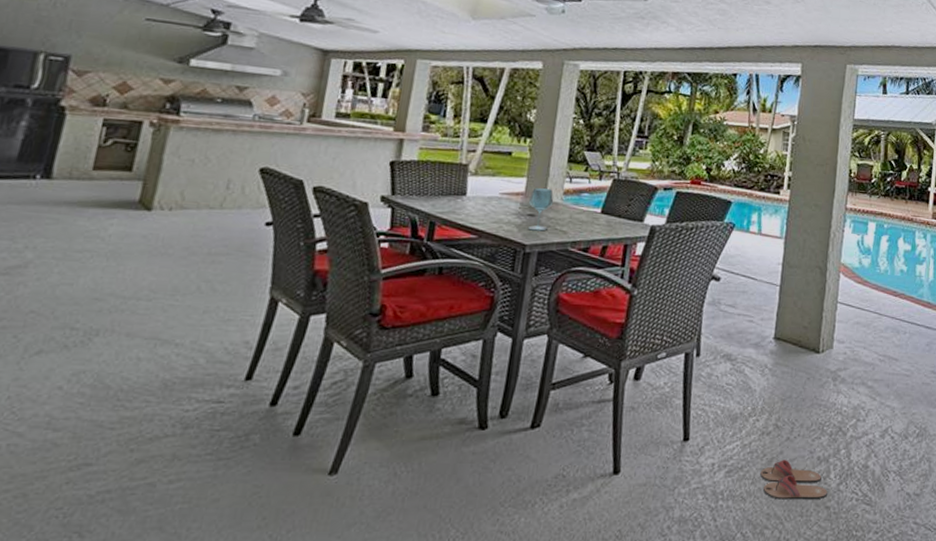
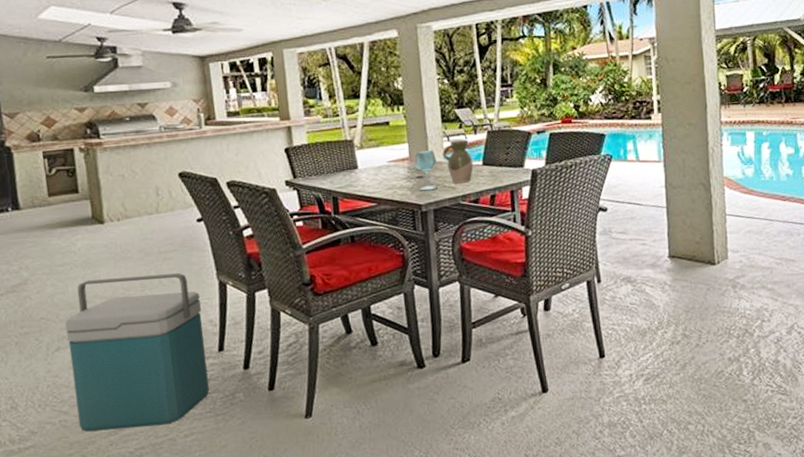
cooler: none [33,274,242,465] -> present [64,273,210,431]
pitcher: none [561,182,592,229] -> present [443,139,474,184]
flip-flop: present [760,460,827,500] -> none [676,364,743,399]

